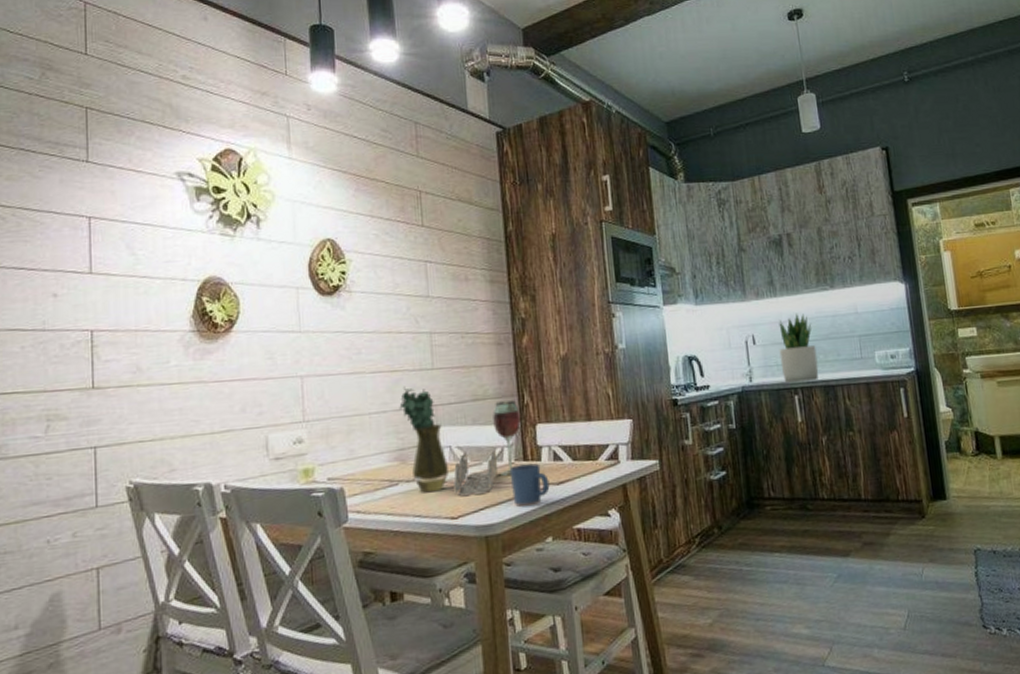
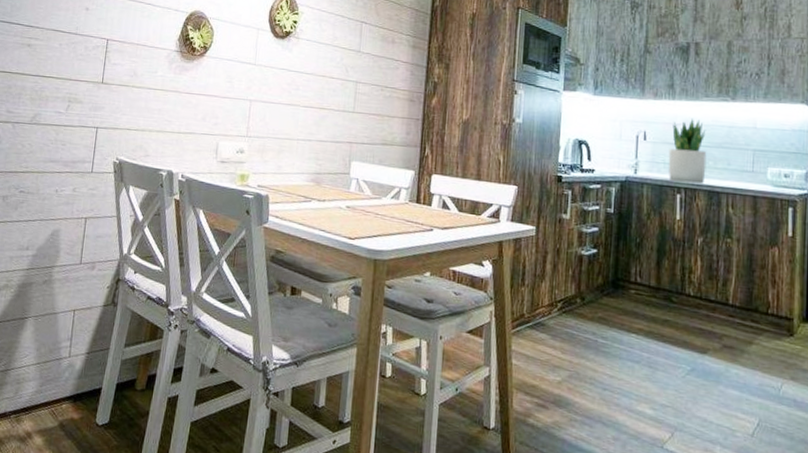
vase: present [399,386,449,493] -> none [322,122,354,214]
napkin holder: present [453,449,499,497] -> none [355,186,395,225]
wineglass: present [492,400,522,477] -> none [394,149,421,214]
mug: present [509,463,550,507] -> none [402,205,436,242]

